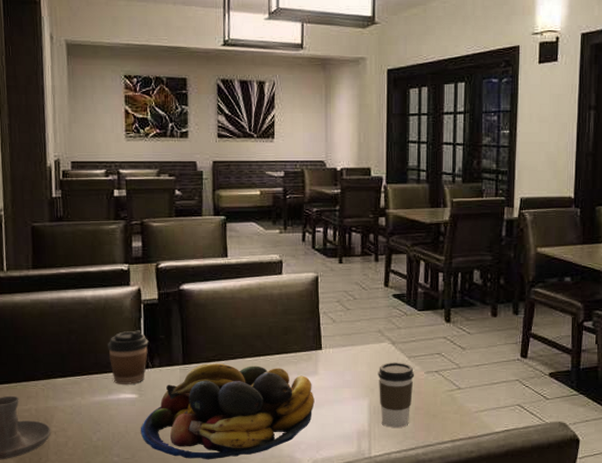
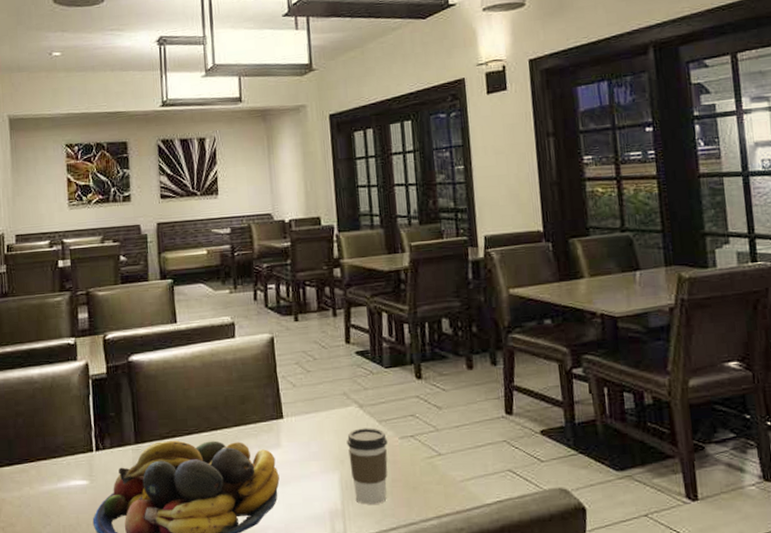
coffee cup: present [107,330,149,384] -> none [55,408,99,470]

